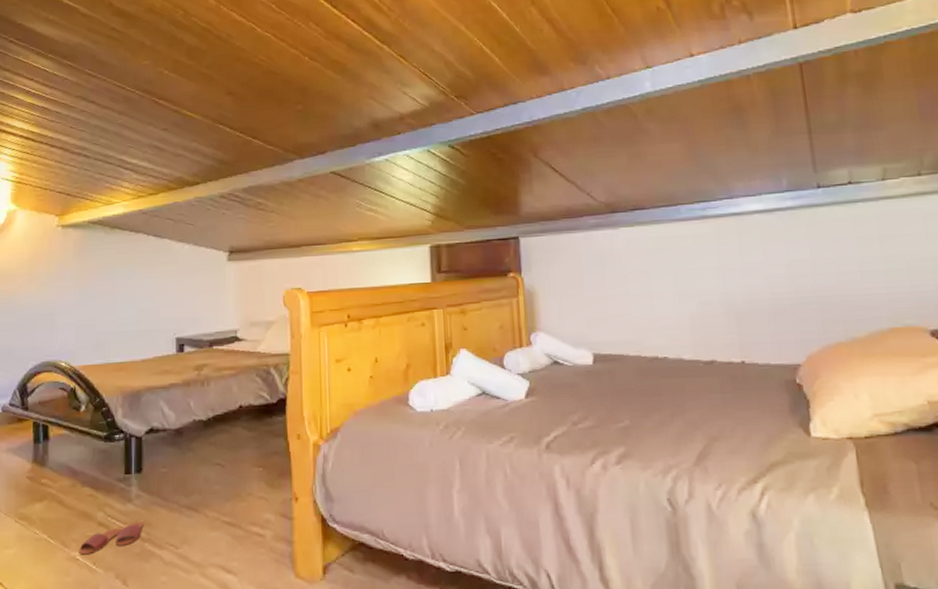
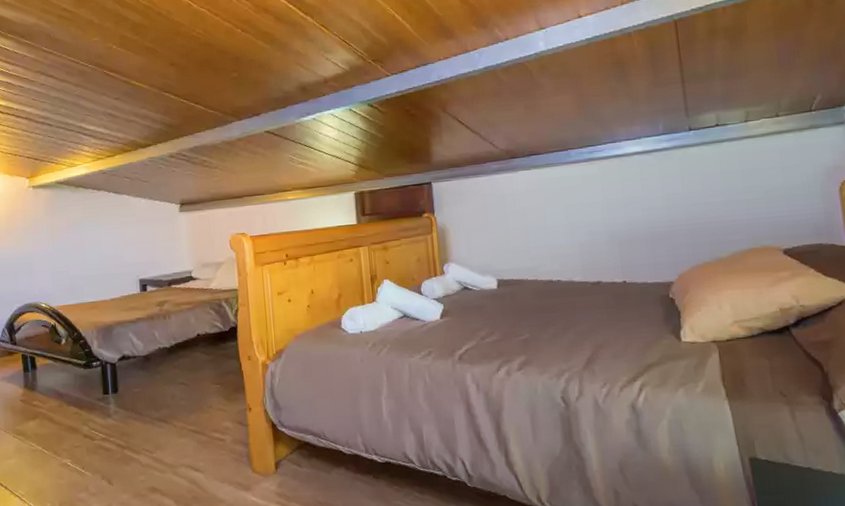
slippers: present [79,521,144,555] -> none [69,432,123,462]

